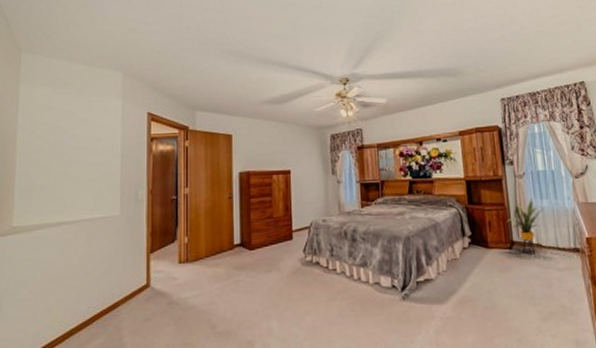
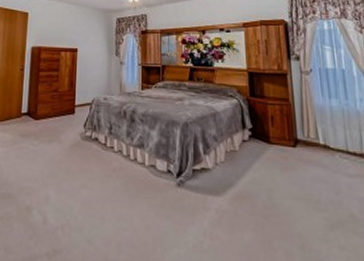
house plant: present [507,199,544,255] -> none [291,97,333,156]

